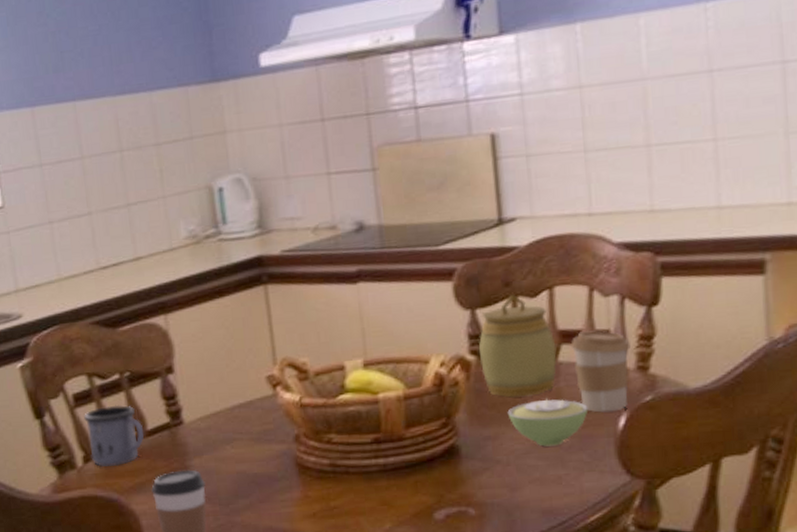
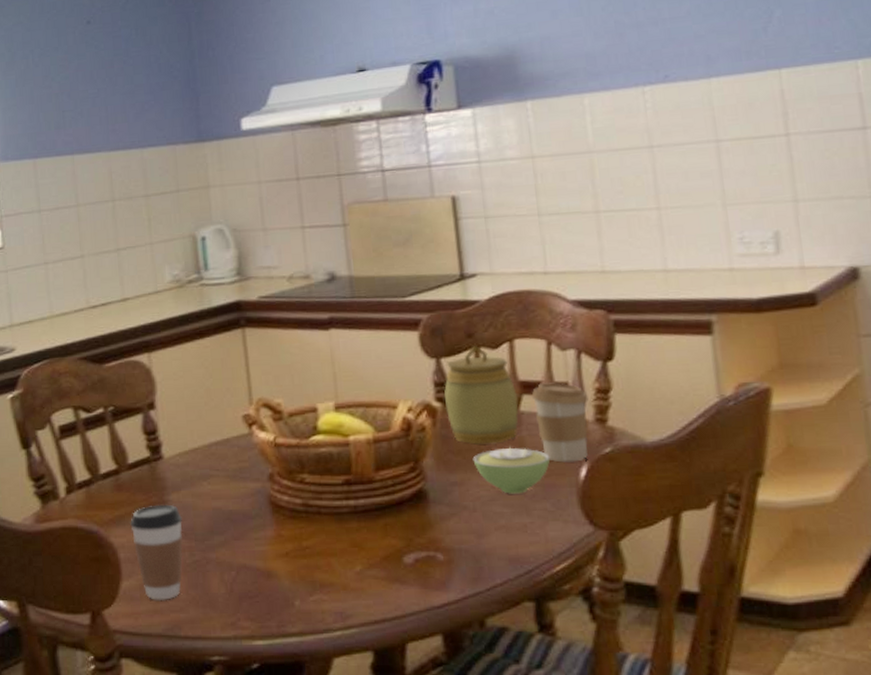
mug: present [83,404,144,467] -> none [67,438,125,498]

